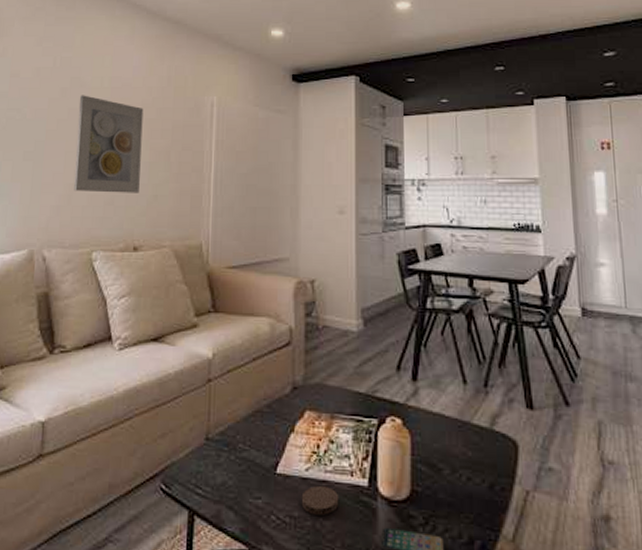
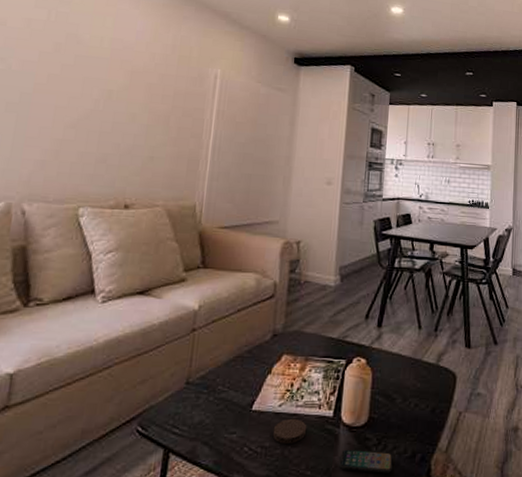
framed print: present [74,95,144,193] -> none [62,52,145,154]

